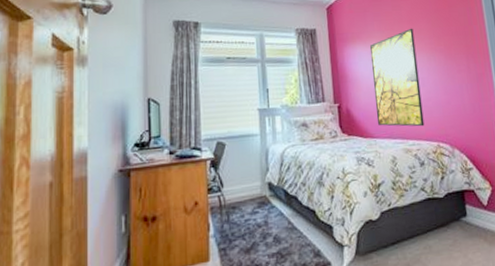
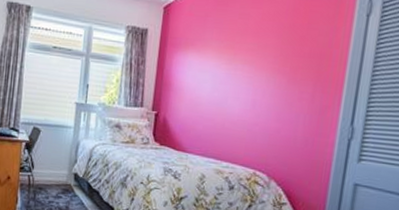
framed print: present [369,28,425,127] -> none [193,42,258,151]

